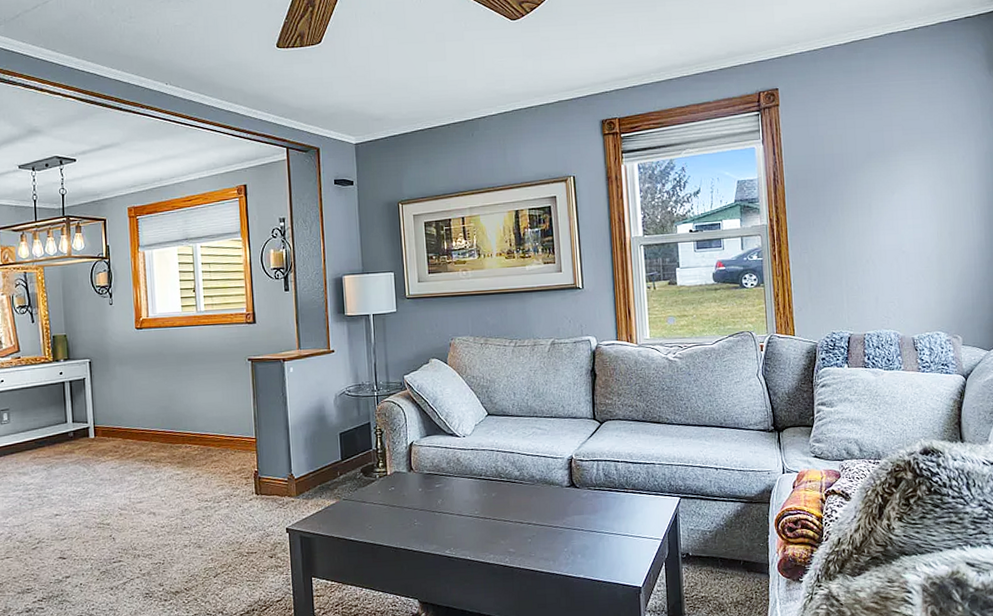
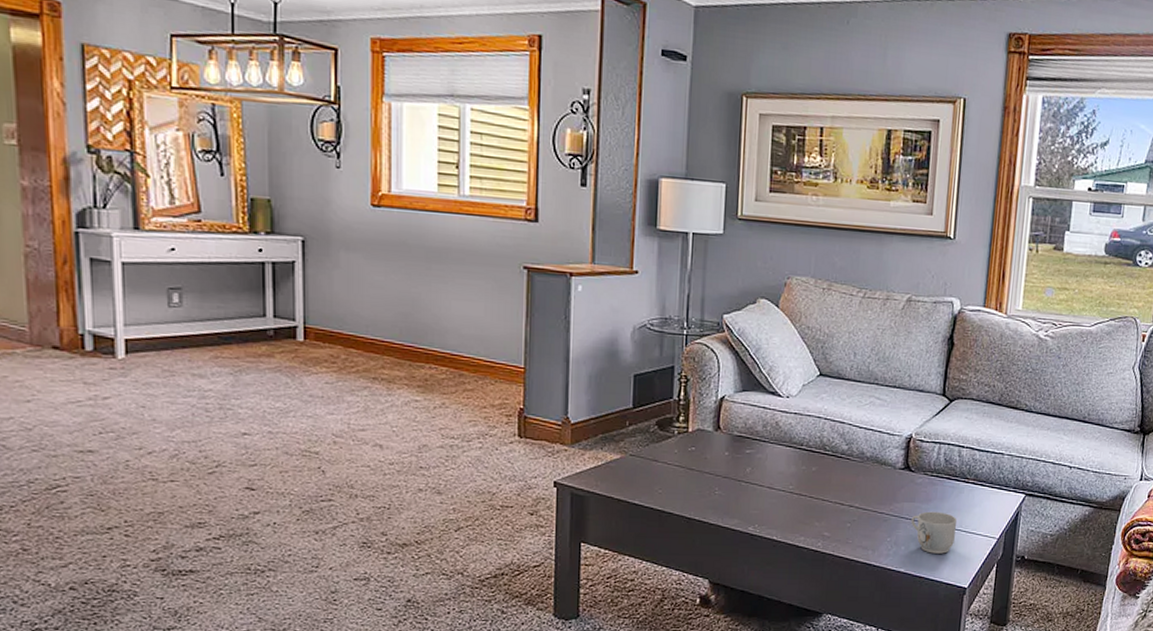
mug: none [582,520,624,559] -> present [910,511,958,554]

